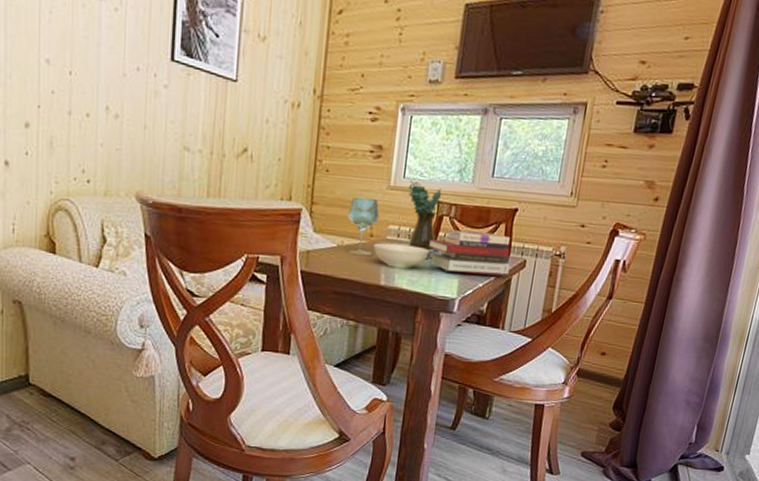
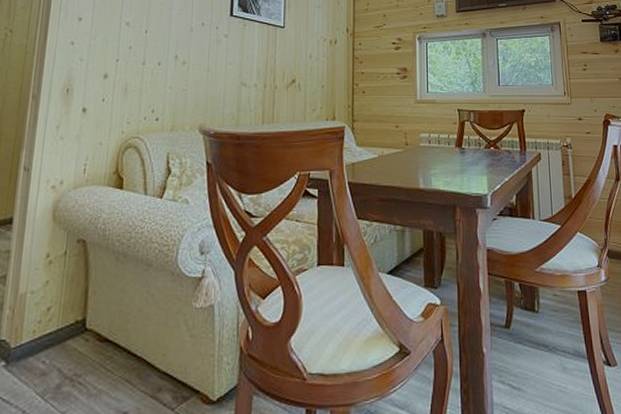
wine glass: present [347,197,380,257] -> none [384,113,411,163]
bowl: present [373,242,430,269] -> none [409,149,459,171]
vase: present [408,180,442,260] -> none [432,93,462,161]
books: present [428,229,511,278] -> none [456,132,528,172]

